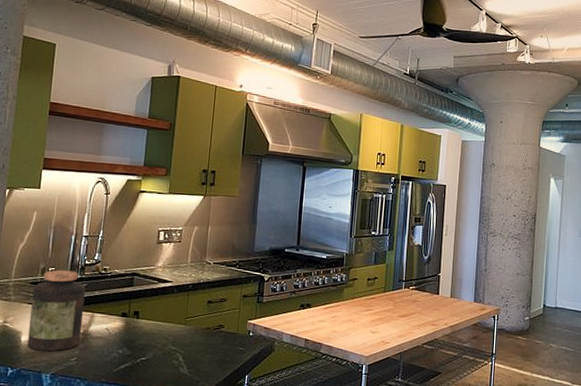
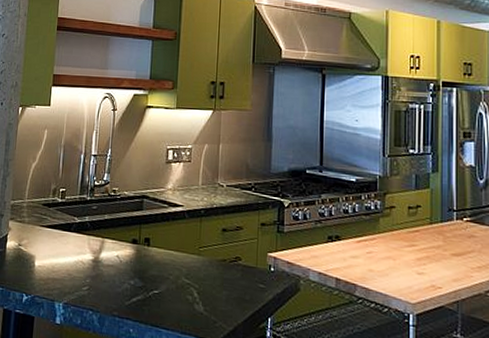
jar: present [27,270,86,352] -> none [41,191,95,279]

